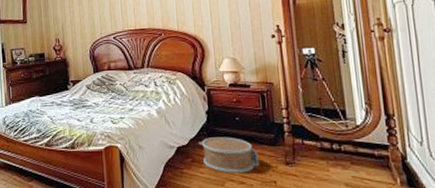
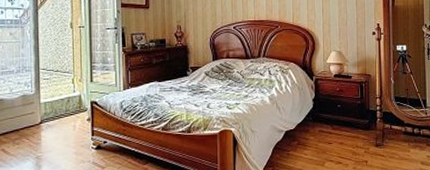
basket: present [198,137,260,173] -> none [304,122,355,154]

